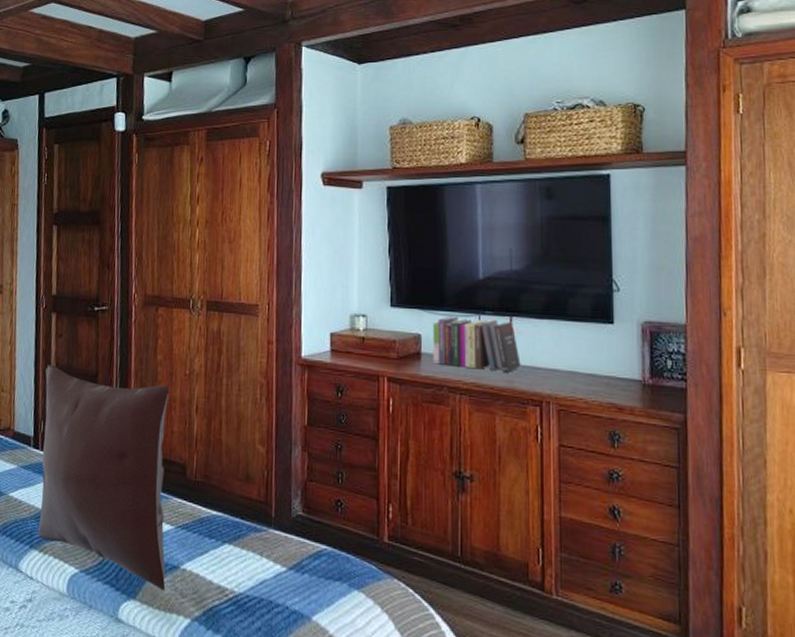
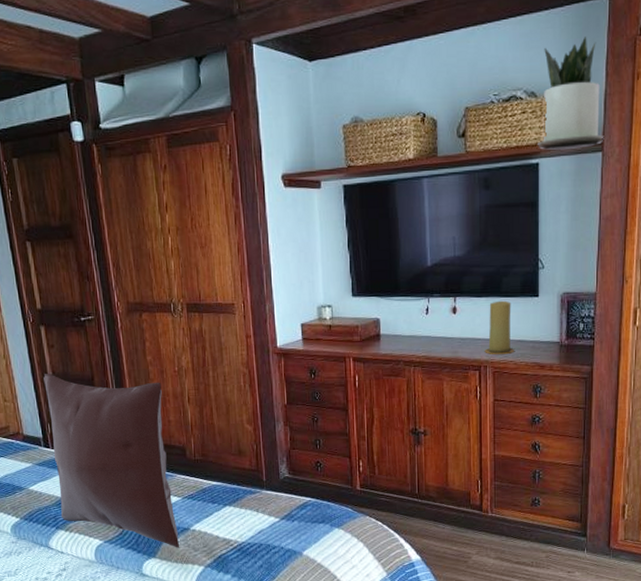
books: present [433,316,521,372] -> none [390,300,463,345]
candle: none [547,324,584,390] -> present [485,300,514,355]
planter: none [608,48,688,162] -> present [538,37,604,151]

